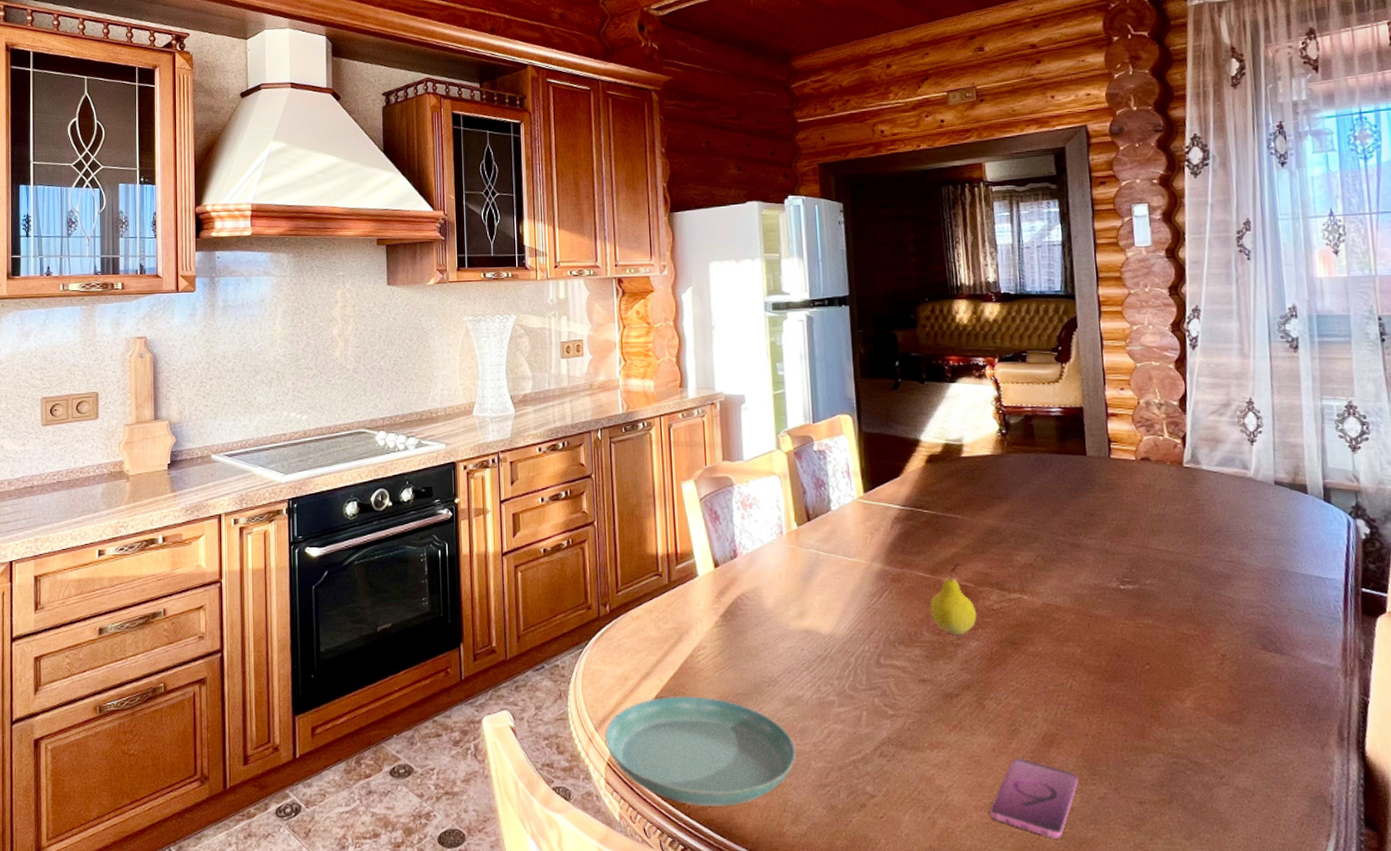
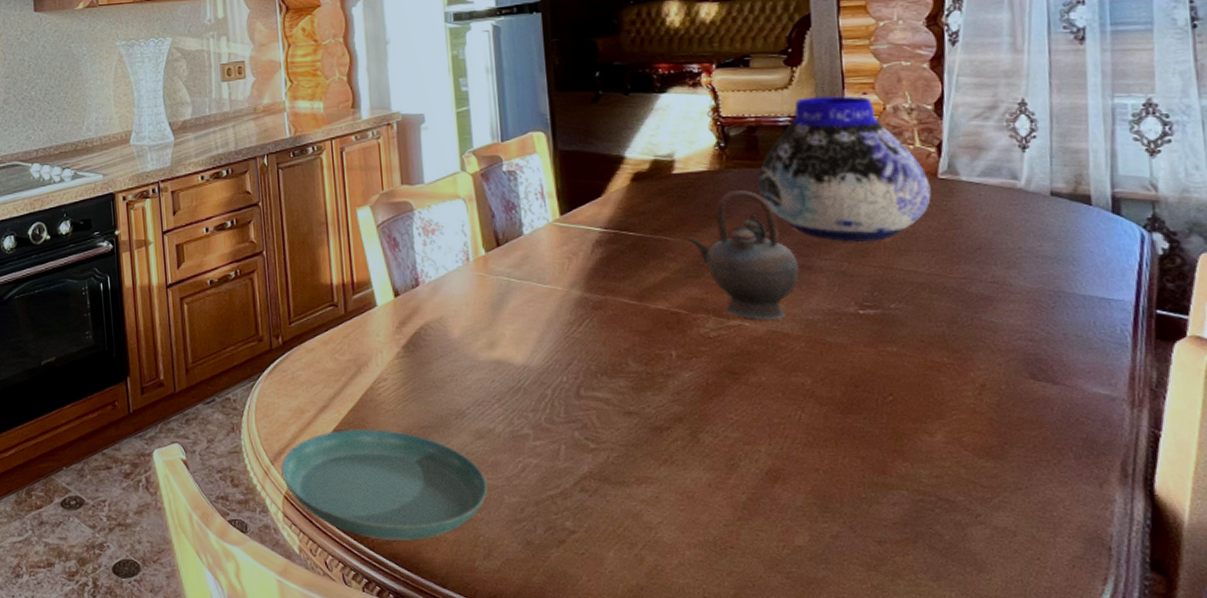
fruit: present [929,564,977,635] -> none [635,290,691,365]
teapot: none [974,474,1069,594] -> present [687,190,799,321]
smartphone: present [990,758,1078,838] -> none [705,494,807,578]
vase: none [1034,389,1178,524] -> present [758,95,931,243]

